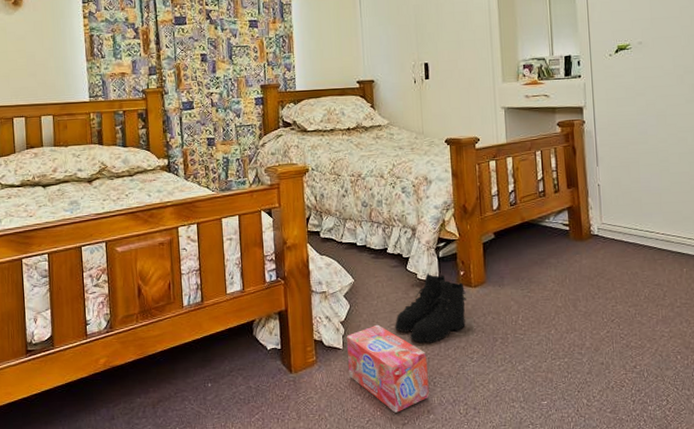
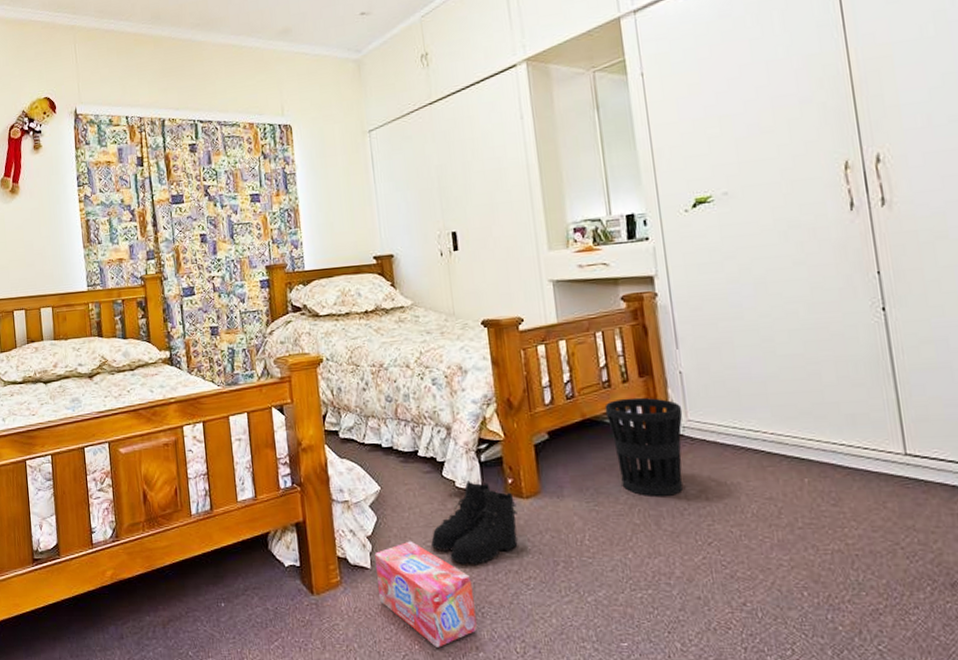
wastebasket: none [540,205,599,284] -> present [604,397,683,496]

